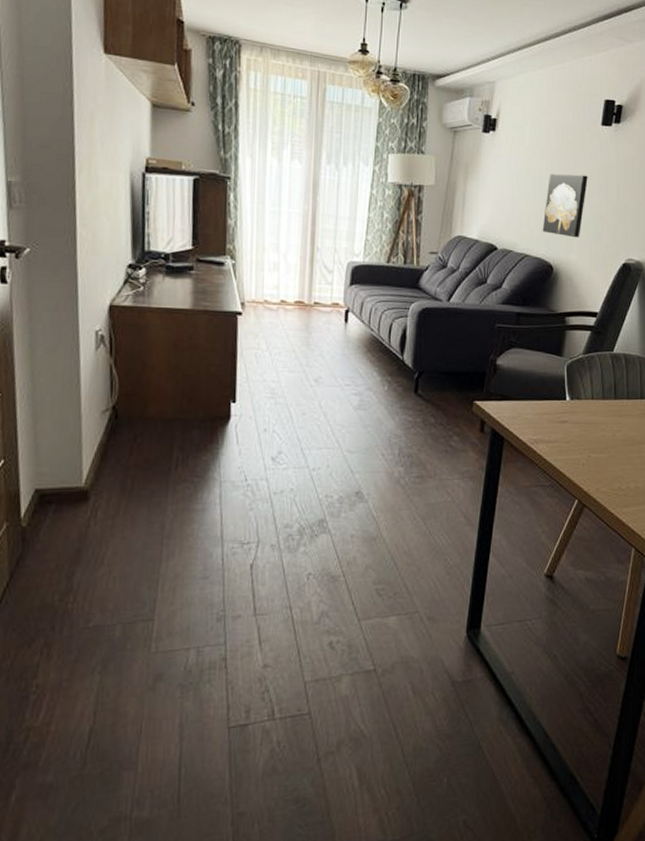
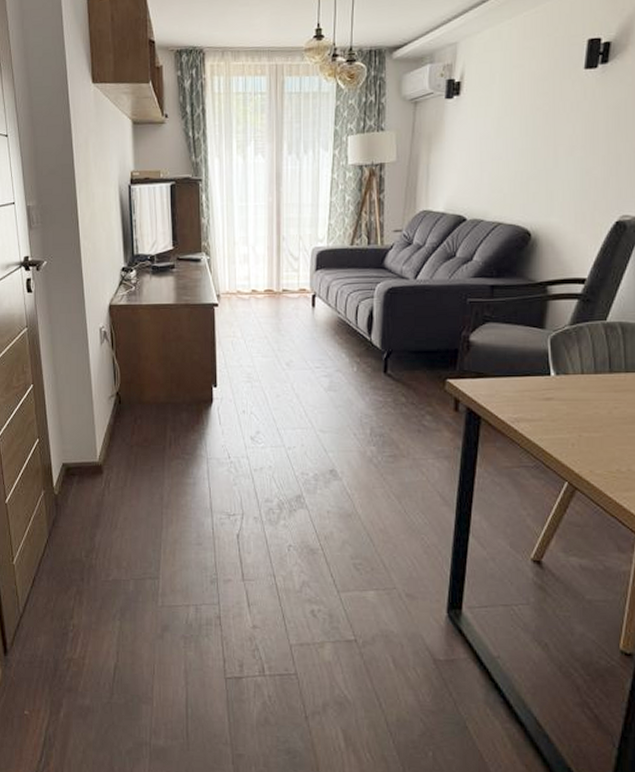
wall art: present [542,173,588,238] -> none [516,128,570,199]

